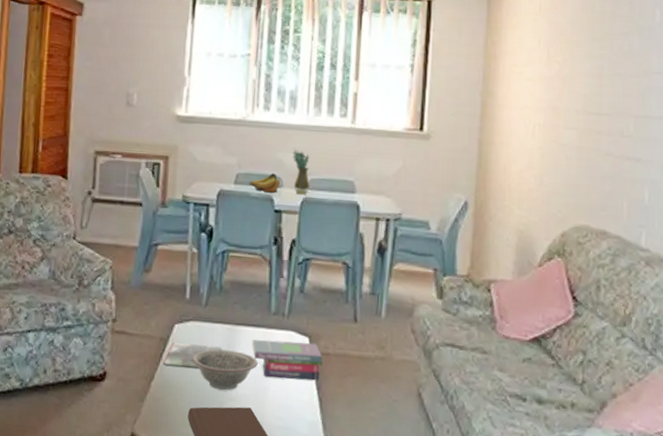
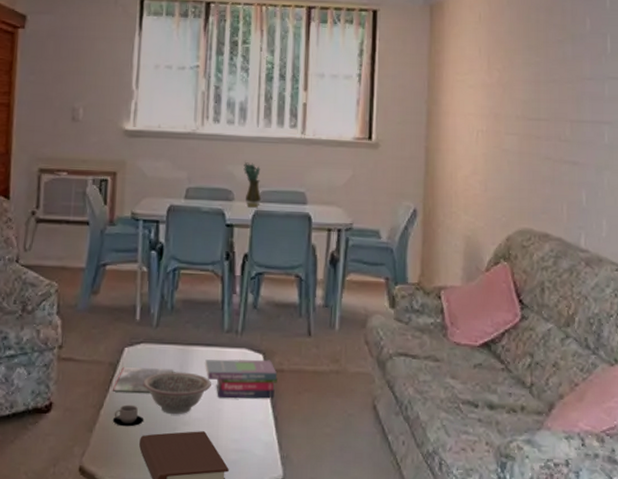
cup: none [162,378,193,399] -> present [112,404,144,427]
fruit: present [248,173,280,194] -> none [199,187,231,208]

